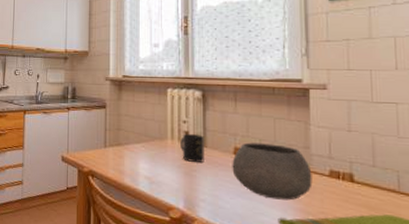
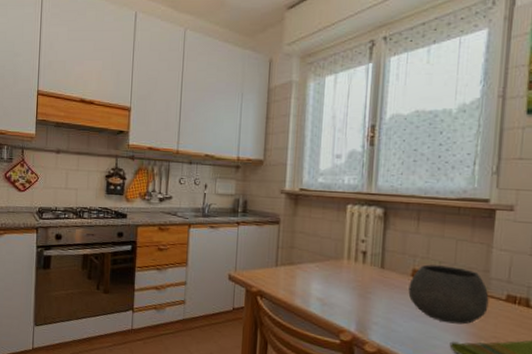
mug: present [180,134,205,163] -> none [356,254,382,284]

